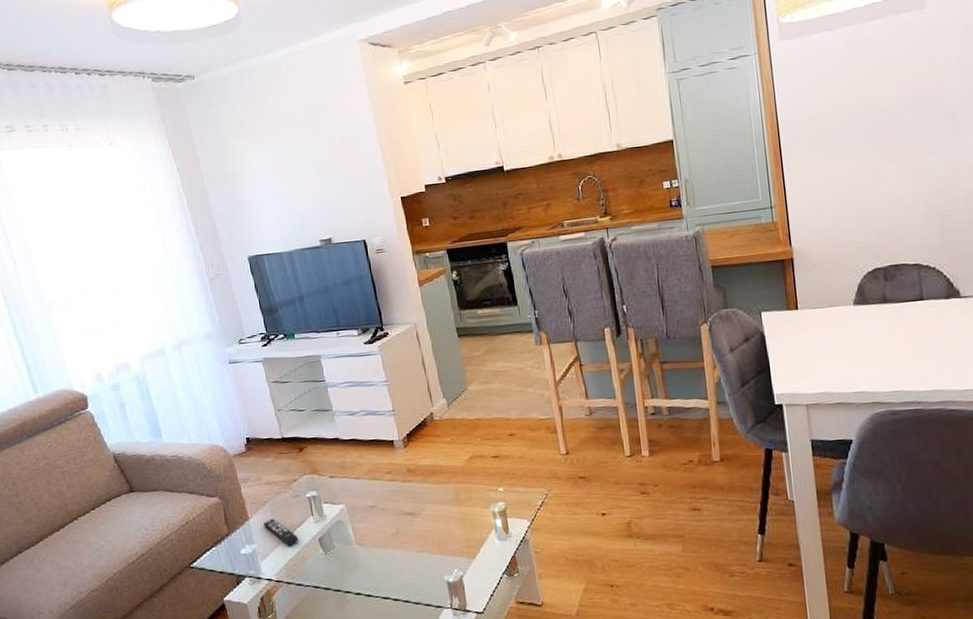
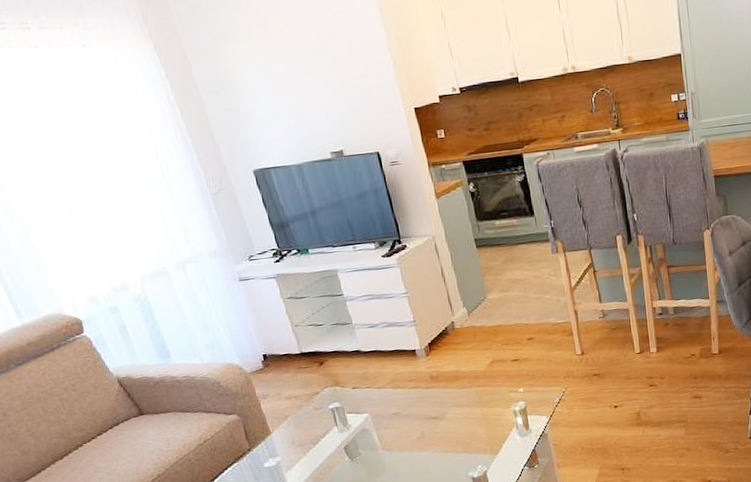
remote control: present [263,518,298,546] -> none [286,431,323,457]

